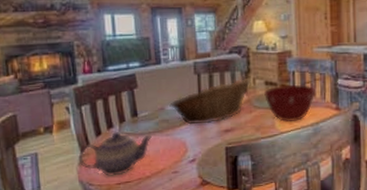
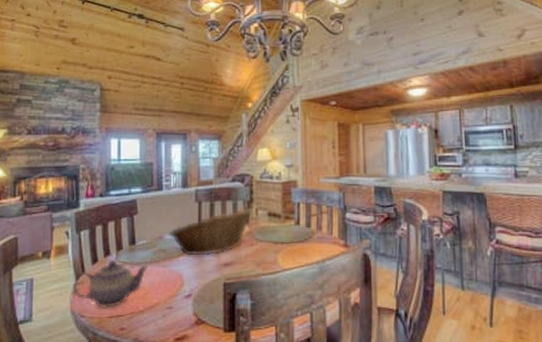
mixing bowl: present [263,85,315,122] -> none [266,218,322,257]

